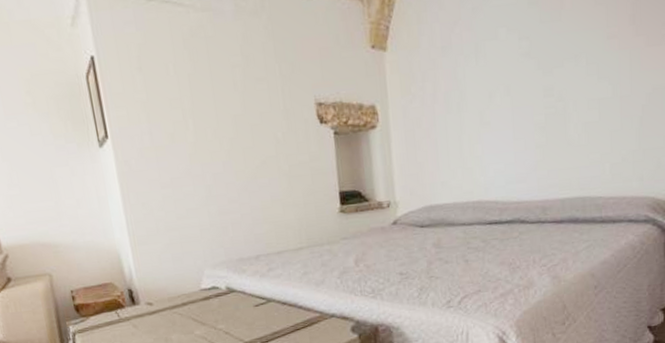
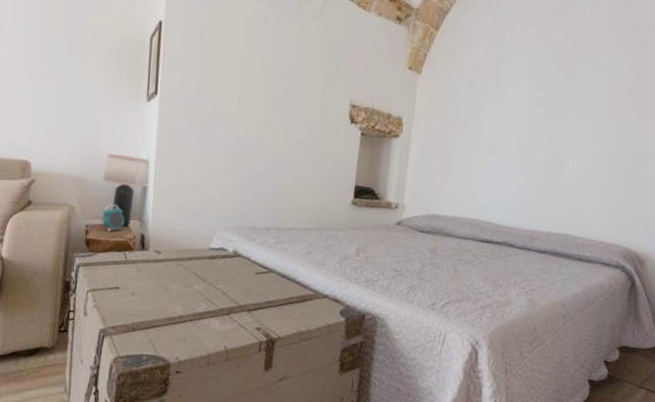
table lamp: none [72,209,123,285] -> present [102,153,150,227]
alarm clock: none [83,264,108,294] -> present [101,204,124,233]

